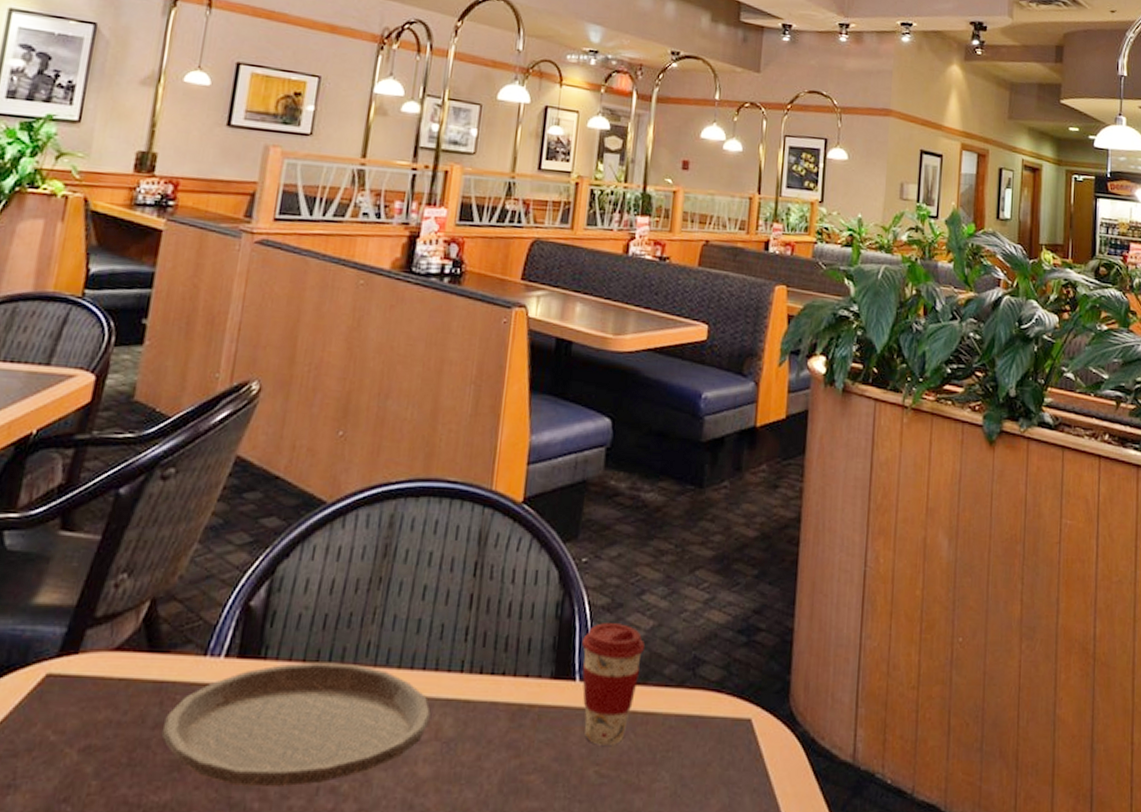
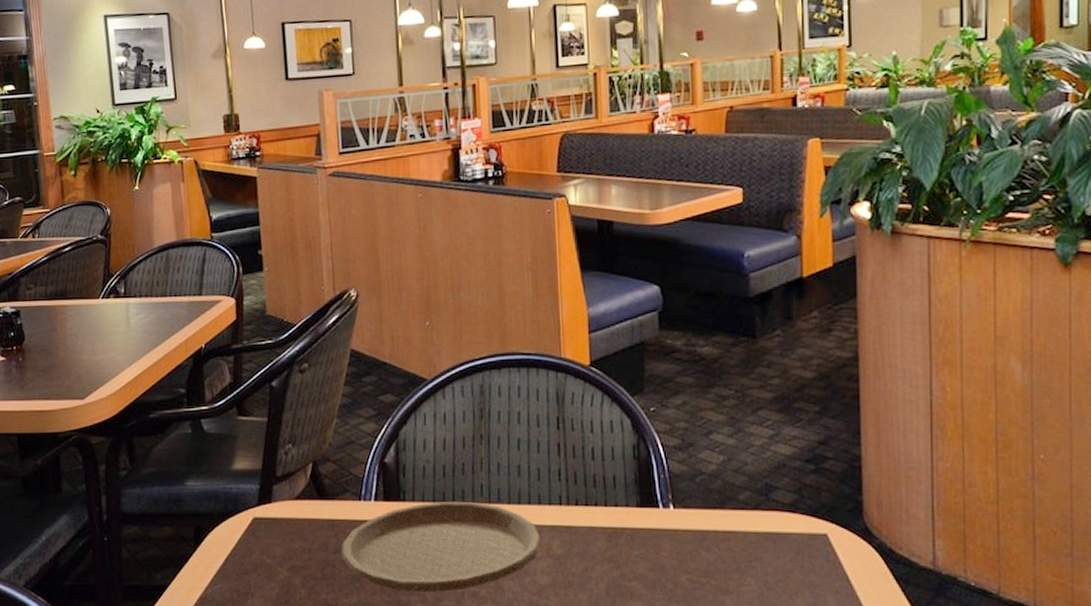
coffee cup: present [581,623,646,745] -> none [659,460,719,558]

